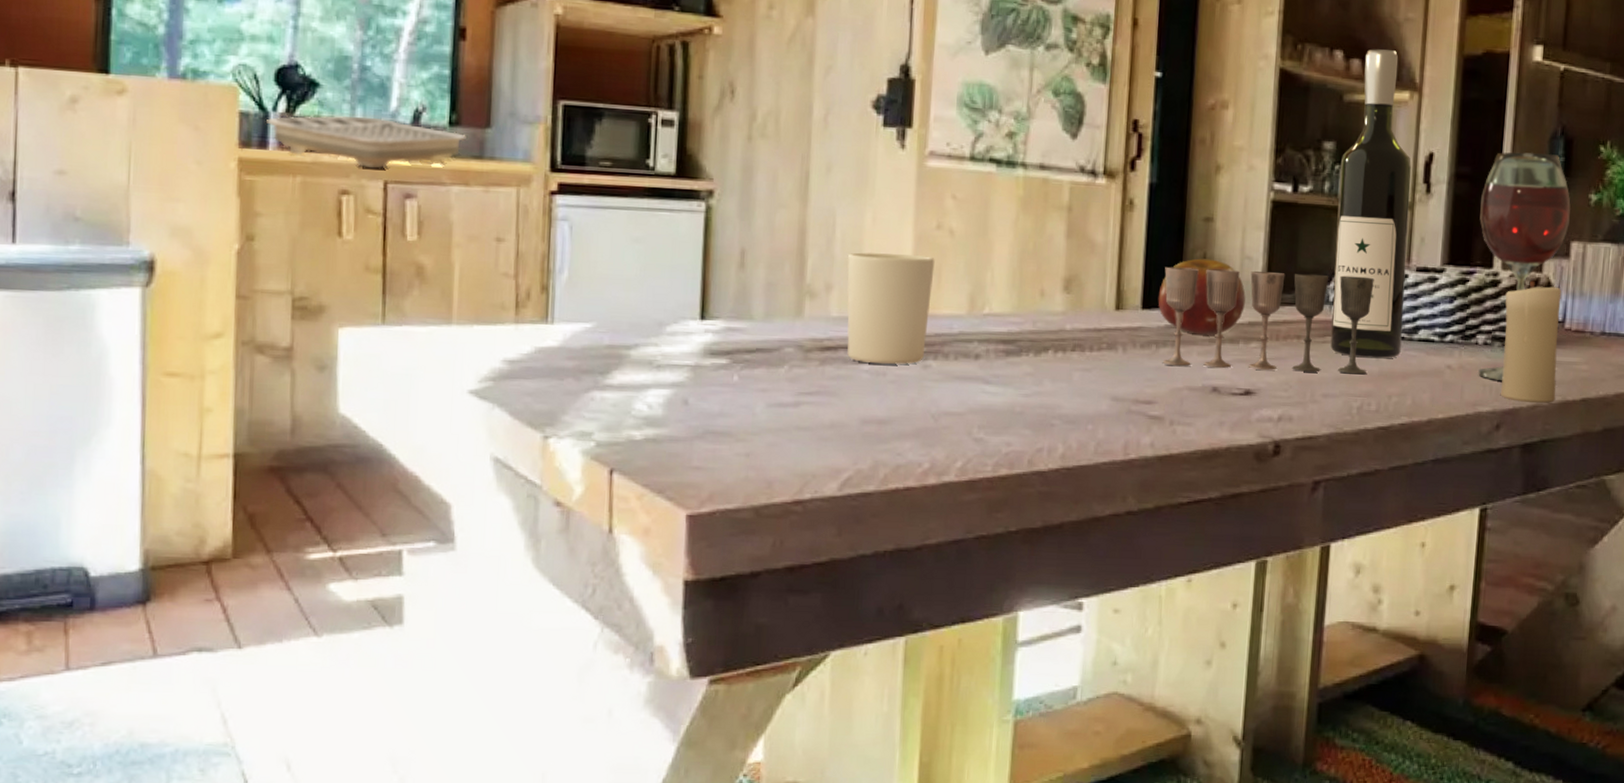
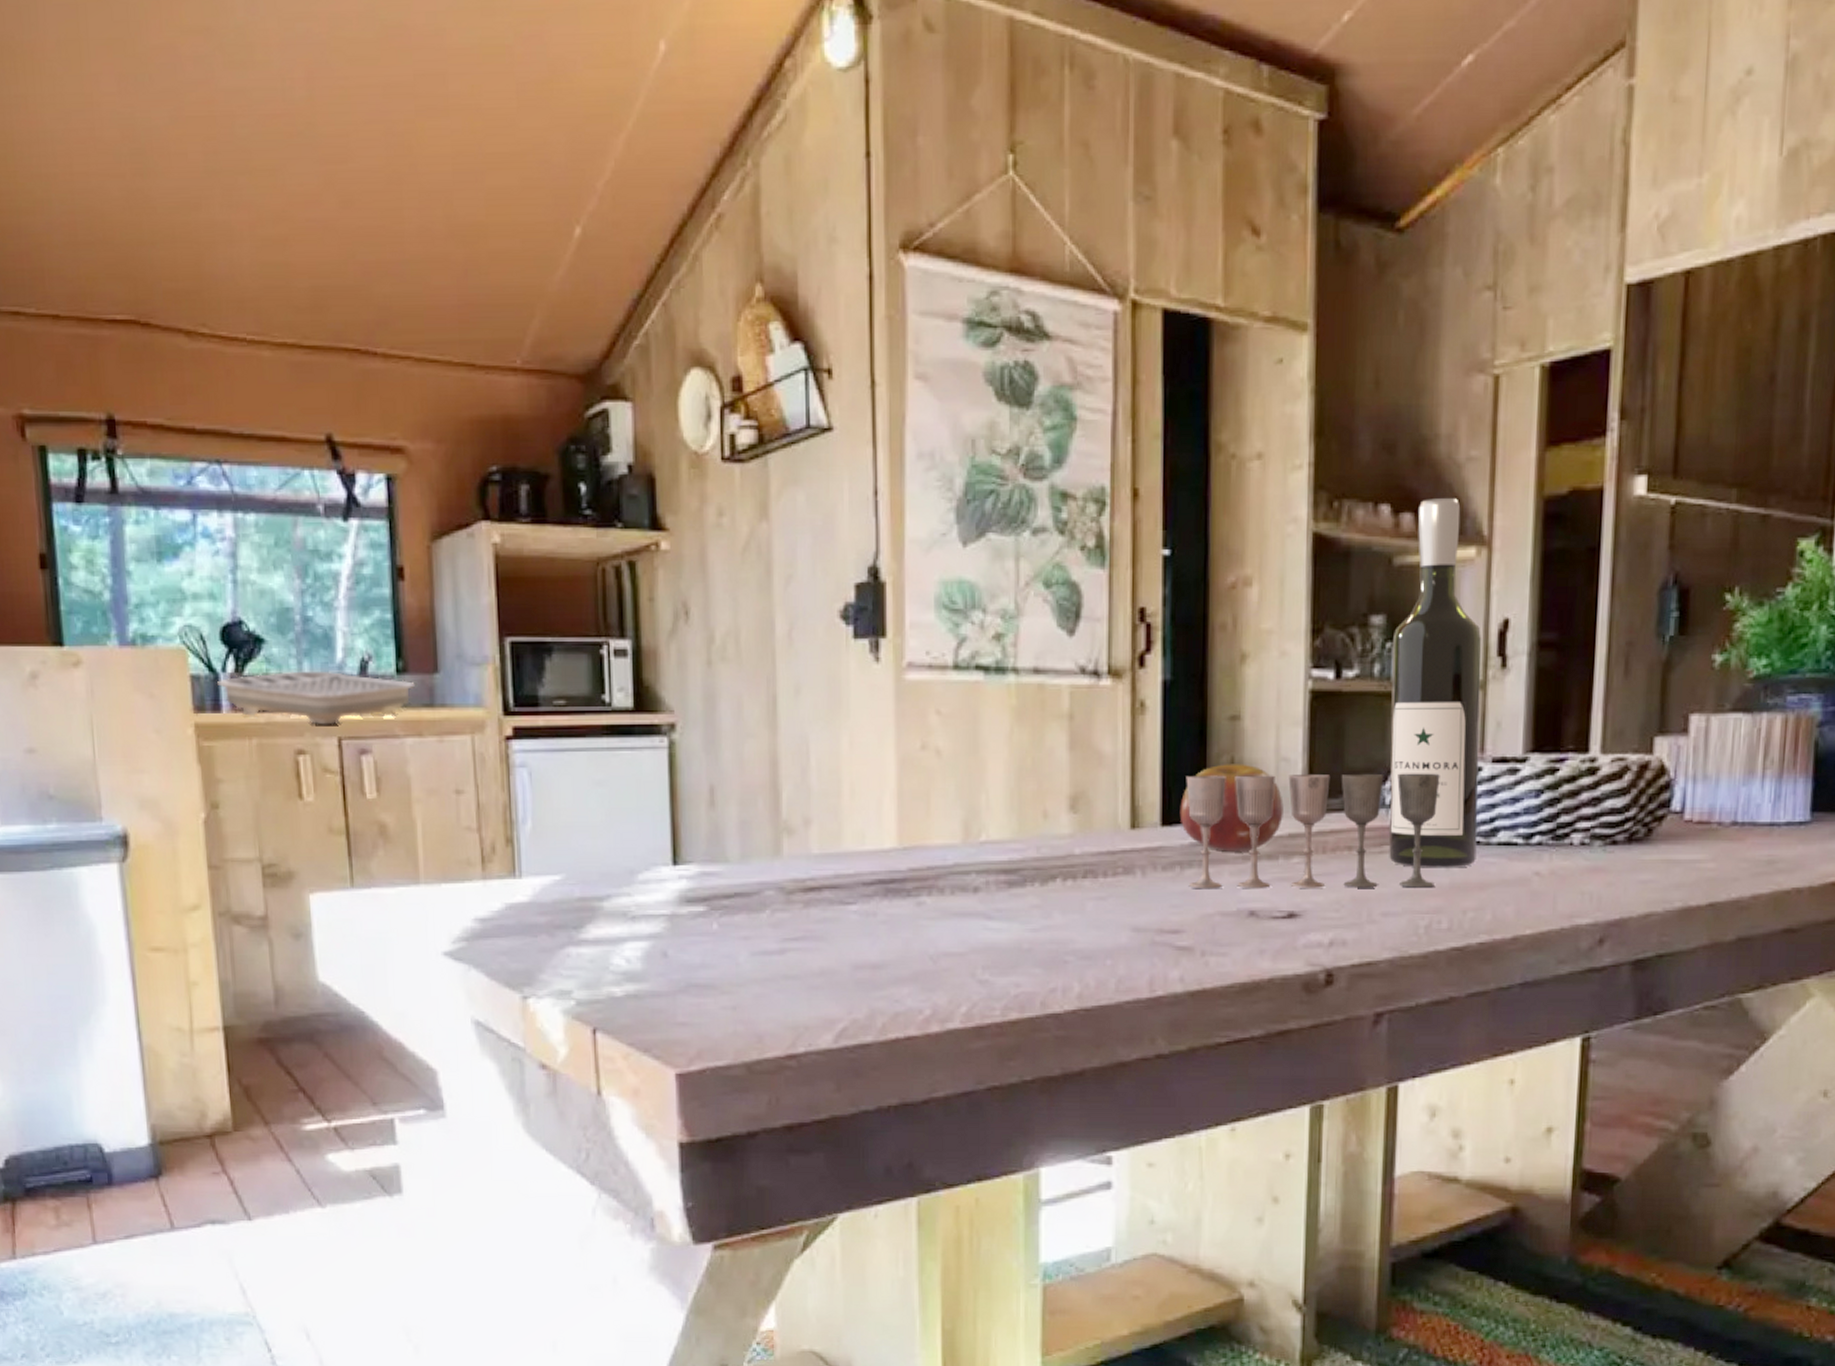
mug: present [847,252,935,364] -> none [826,780,922,902]
wineglass: present [1477,152,1571,381] -> none [1570,608,1689,886]
candle: present [1500,280,1562,404] -> none [1603,765,1679,912]

